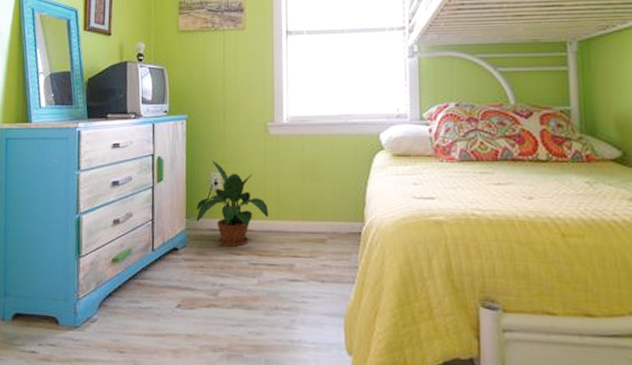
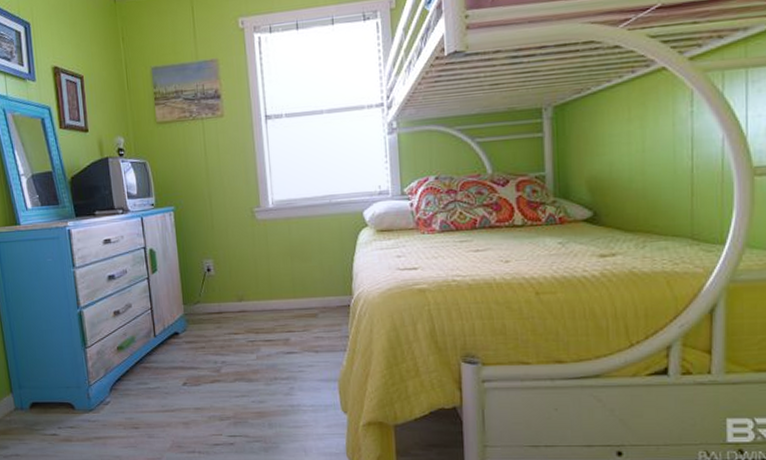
potted plant: present [196,160,269,247] -> none [192,248,262,327]

